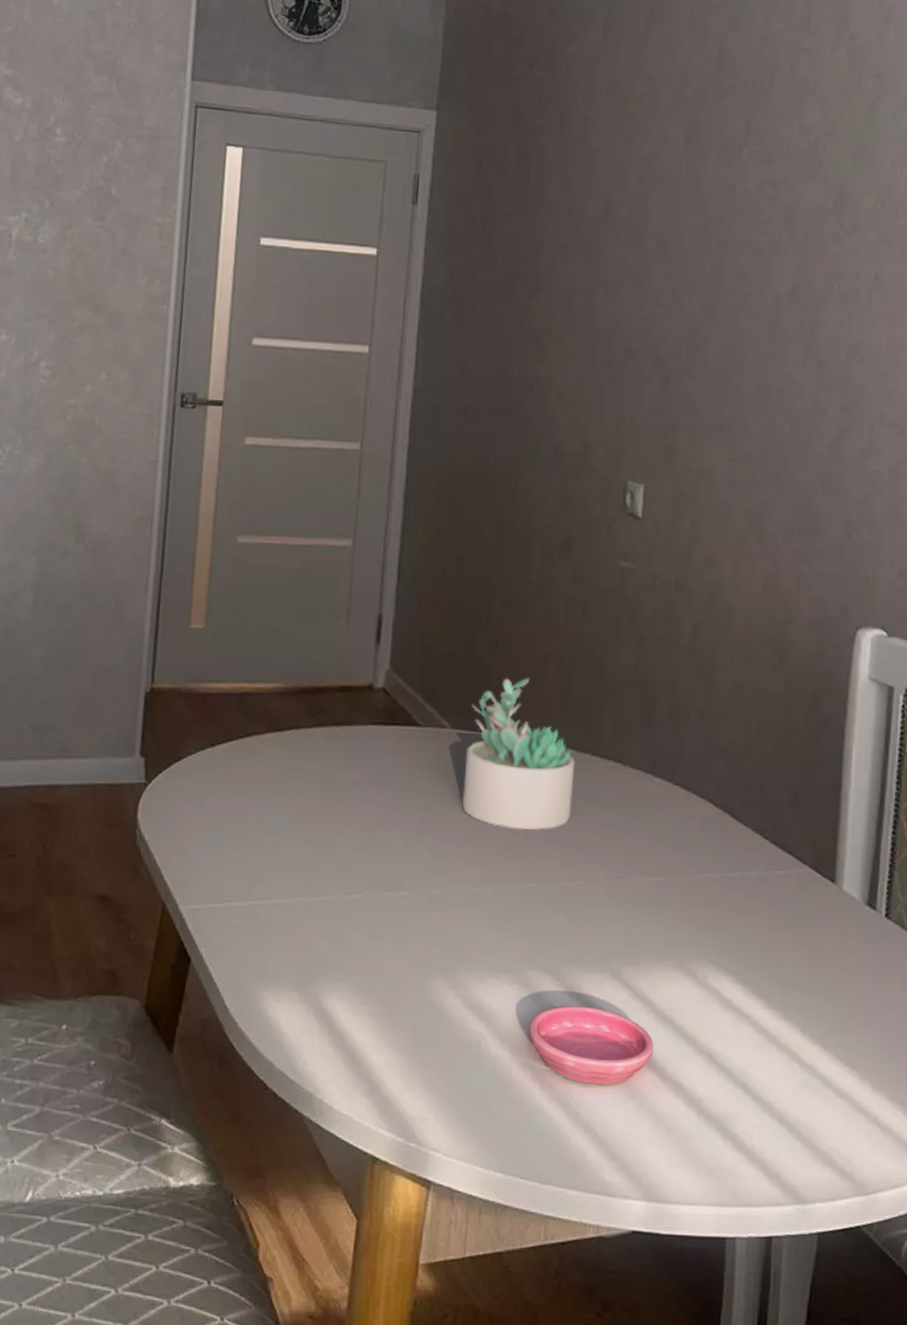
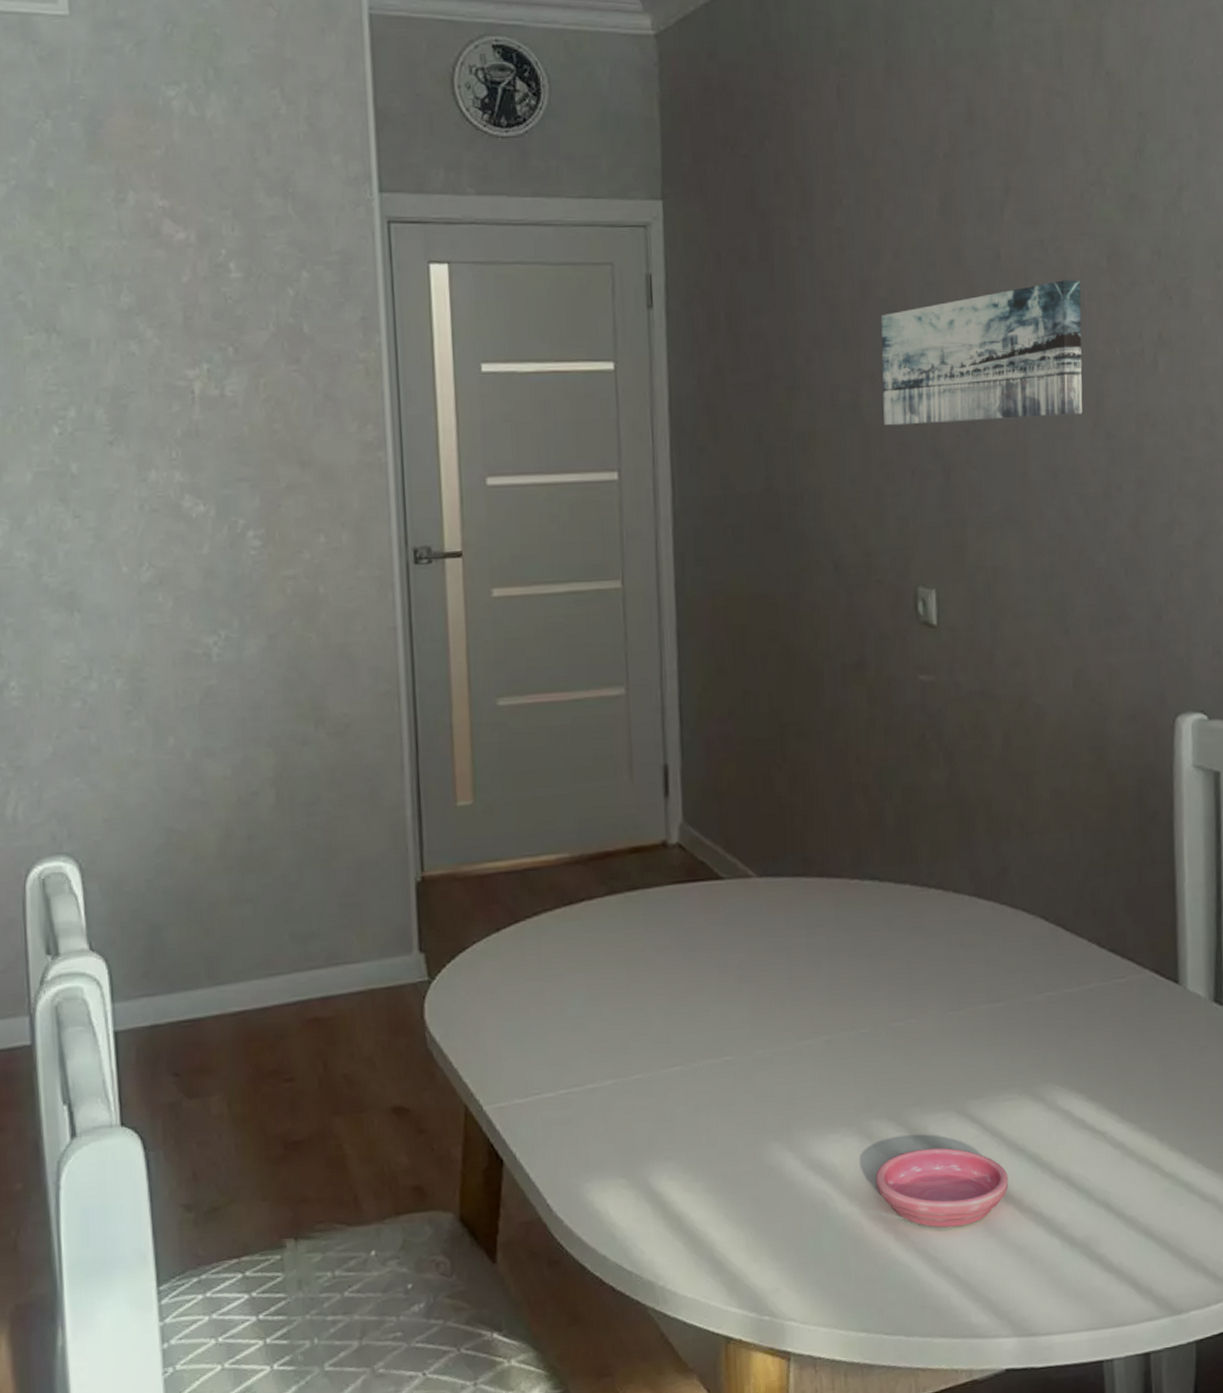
succulent plant: present [461,678,575,830] -> none [775,812,896,975]
wall art: none [613,217,808,340] -> present [881,280,1083,426]

